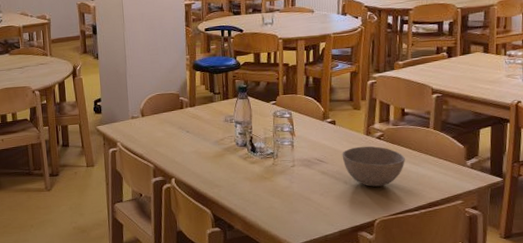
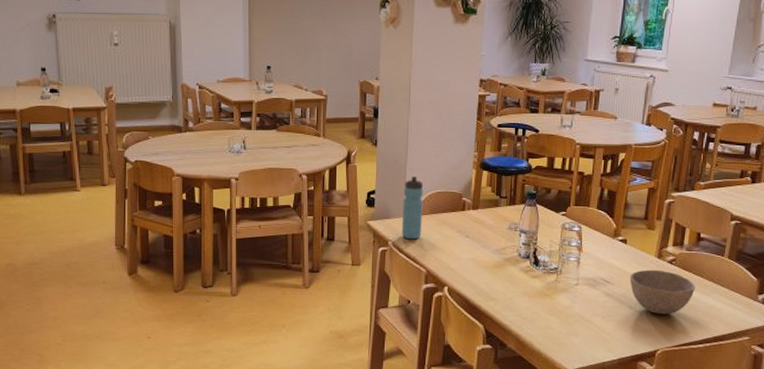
water bottle: none [126,83,146,139] -> present [401,177,424,240]

